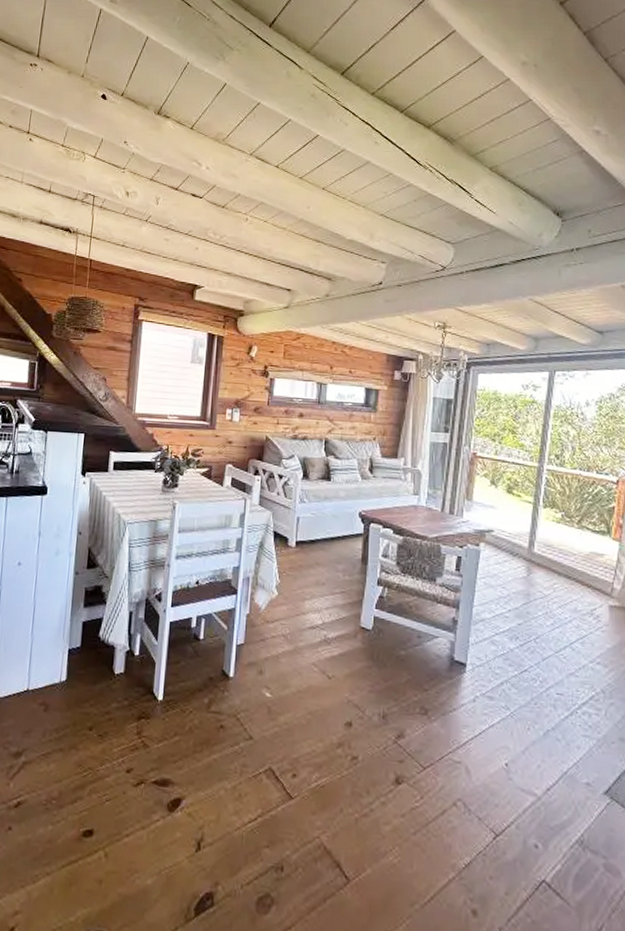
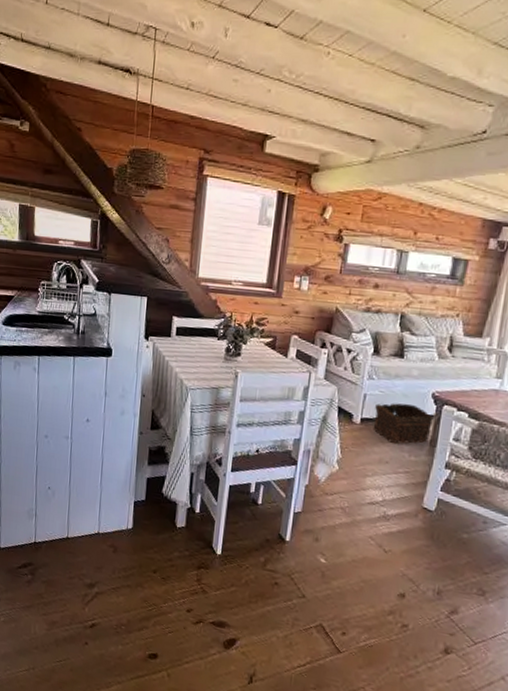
basket: none [307,523,362,564] -> present [372,403,433,444]

